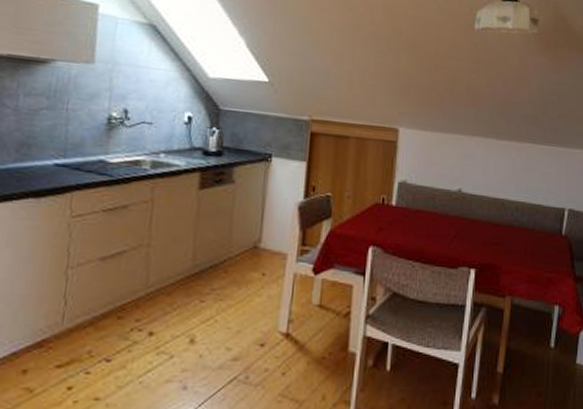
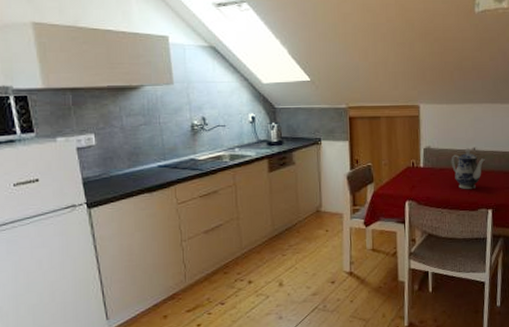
teapot: none [430,188,472,241] -> present [451,148,485,190]

